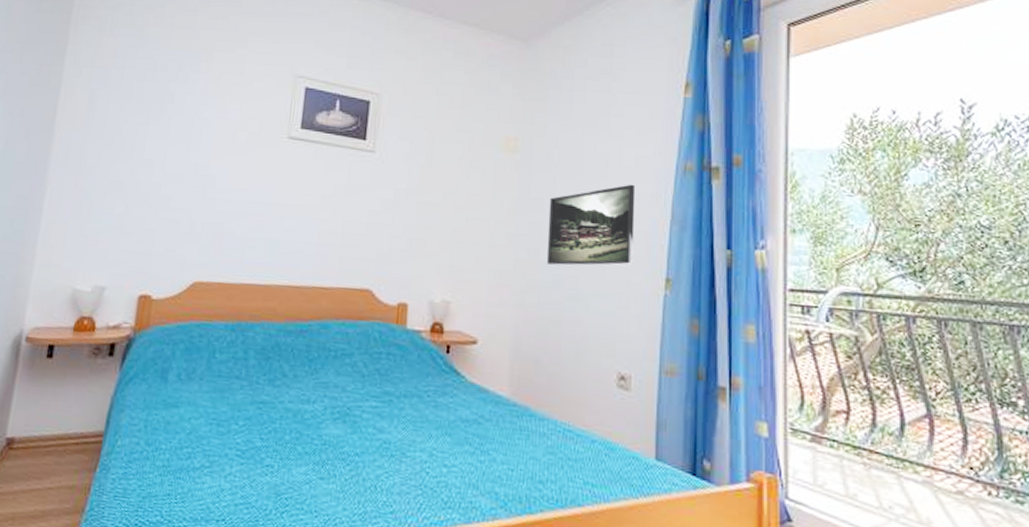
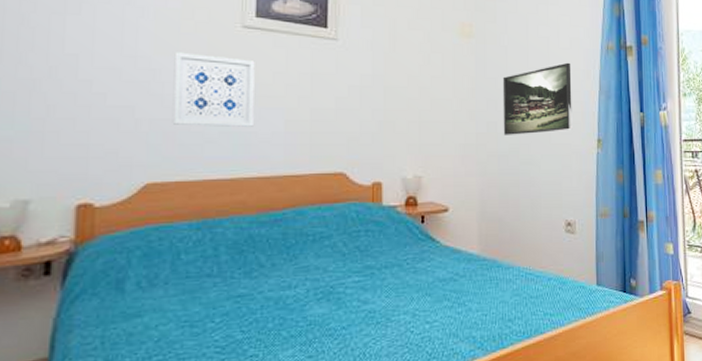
wall art: none [220,160,296,235] -> present [172,52,255,127]

